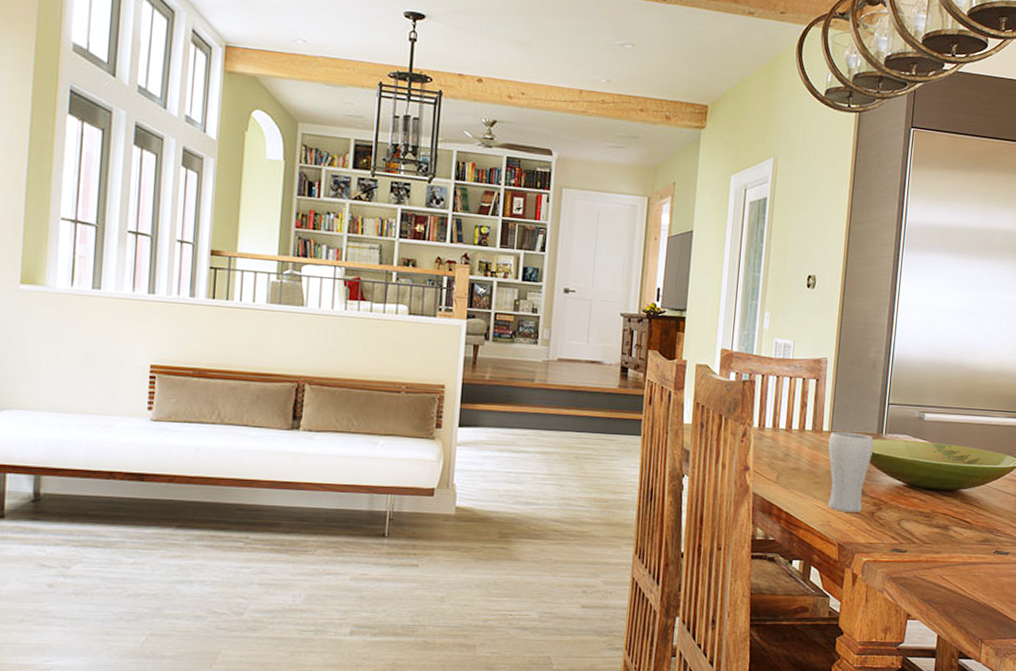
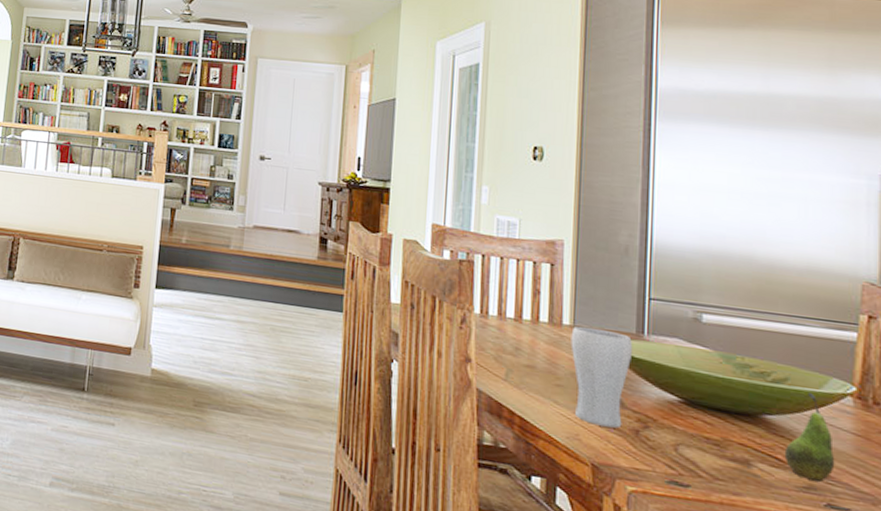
fruit: none [971,469,1003,536] -> present [784,393,835,483]

